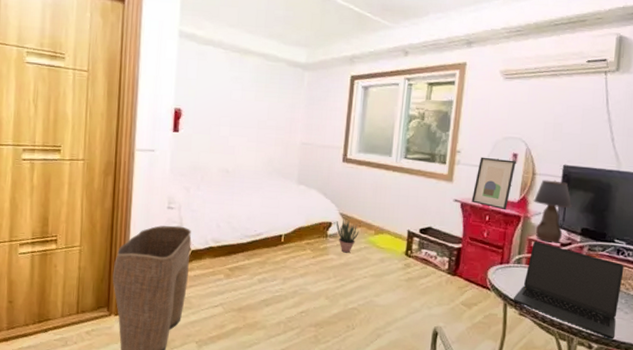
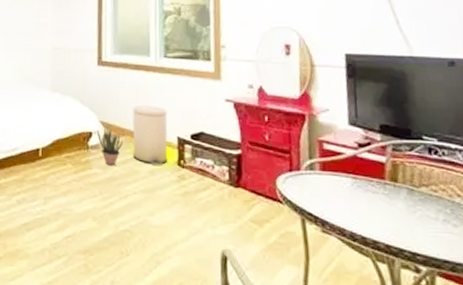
pedal bin: none [366,201,402,254] -> present [133,106,168,165]
picture frame: present [471,157,517,210] -> none [245,50,291,109]
laptop: present [513,241,624,339] -> none [311,143,446,260]
table lamp: present [533,179,572,244] -> none [316,70,363,145]

